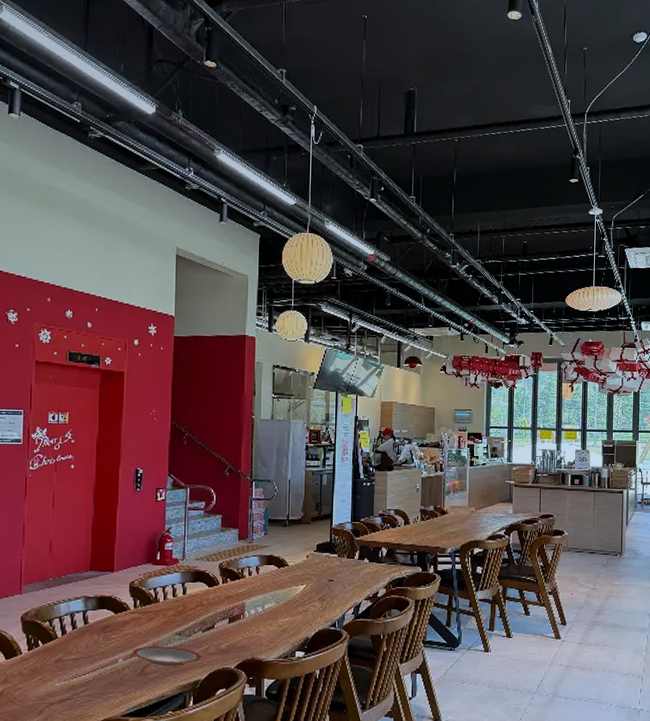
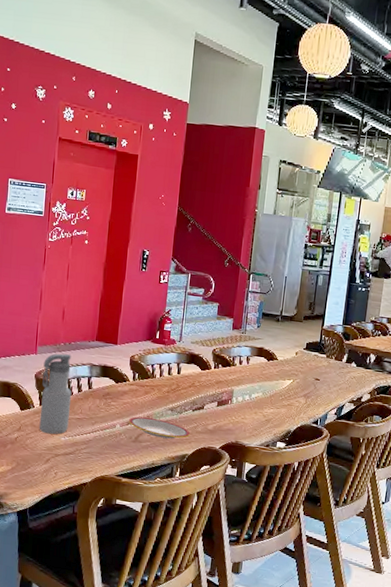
water bottle: none [28,590,65,681] -> present [39,353,72,434]

